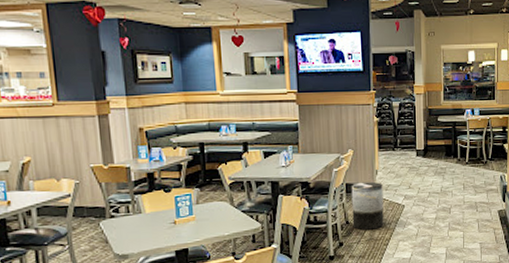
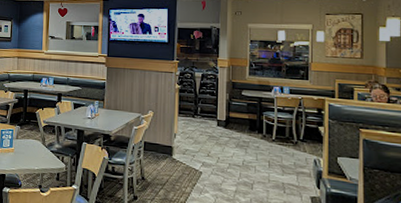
trash can: present [351,181,384,230] -> none [148,142,181,191]

